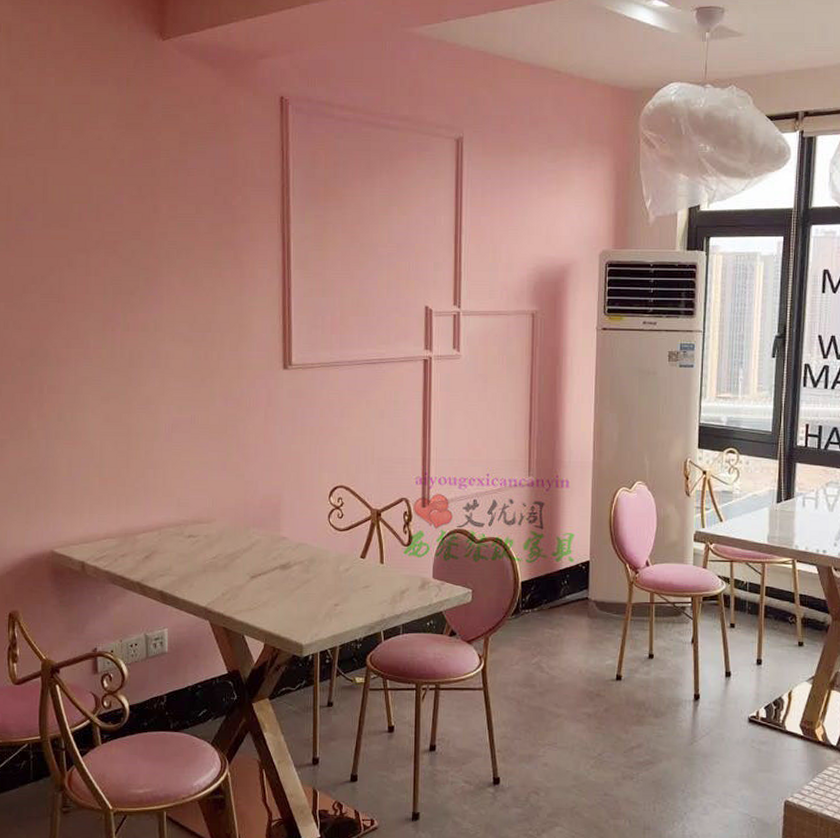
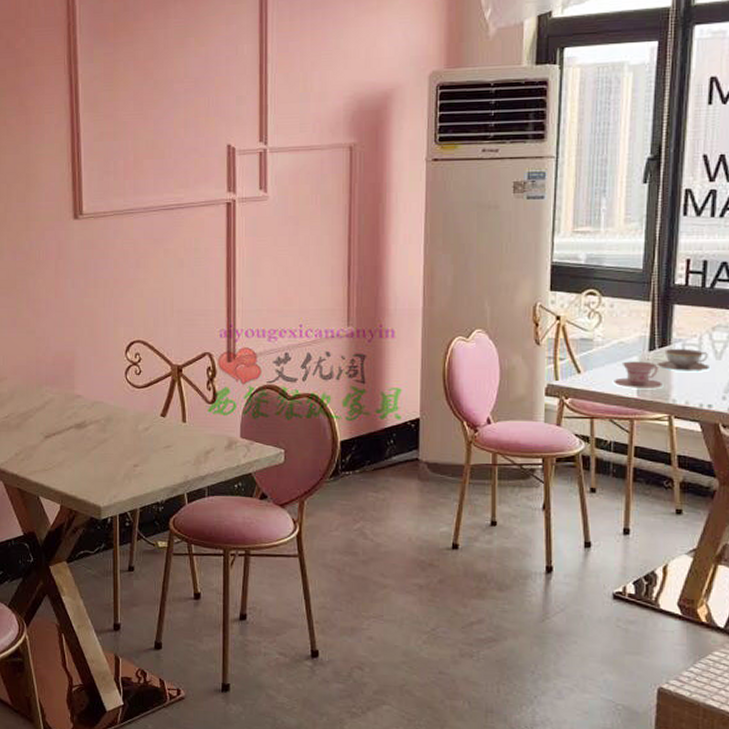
teacup: none [749,512,787,536] -> present [614,361,662,389]
teacup: none [783,501,824,522] -> present [656,348,709,373]

